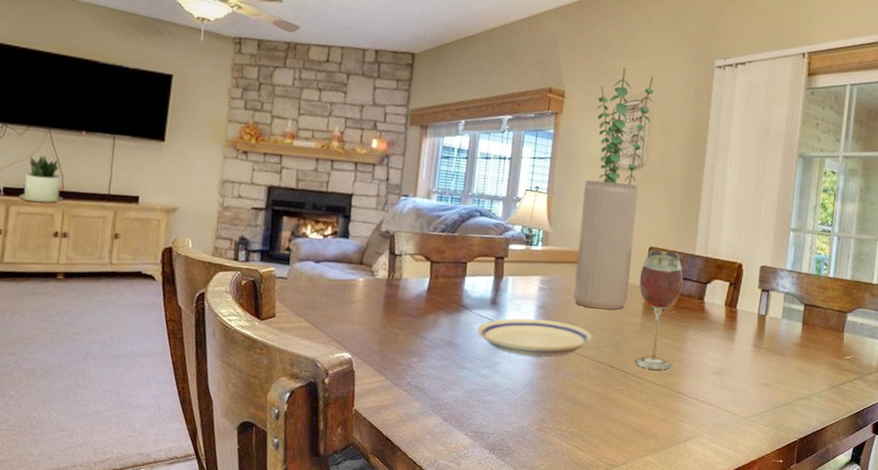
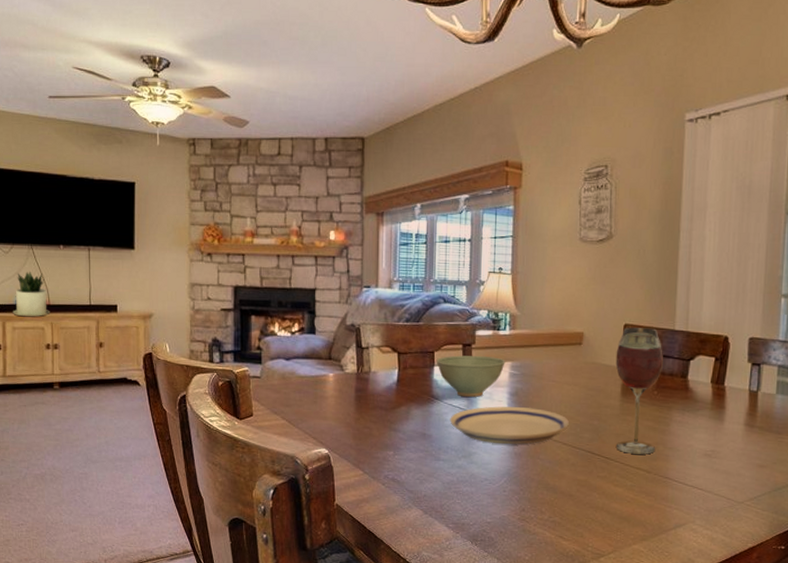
bowl: none [468,267,536,309] -> present [436,355,505,397]
vase: present [573,68,654,310] -> none [546,132,618,394]

